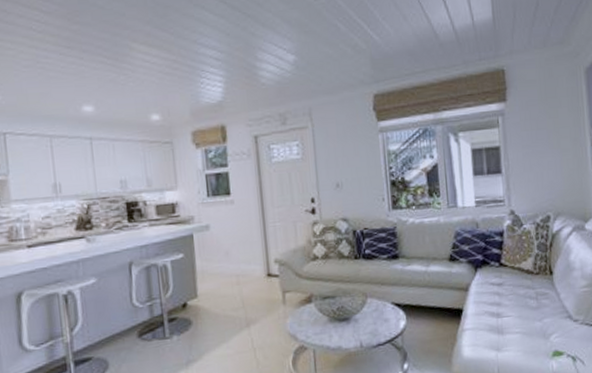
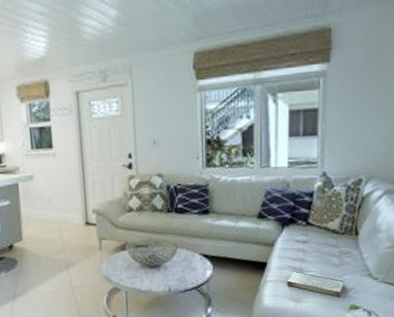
book: none [485,316,545,344] -> present [286,271,345,298]

